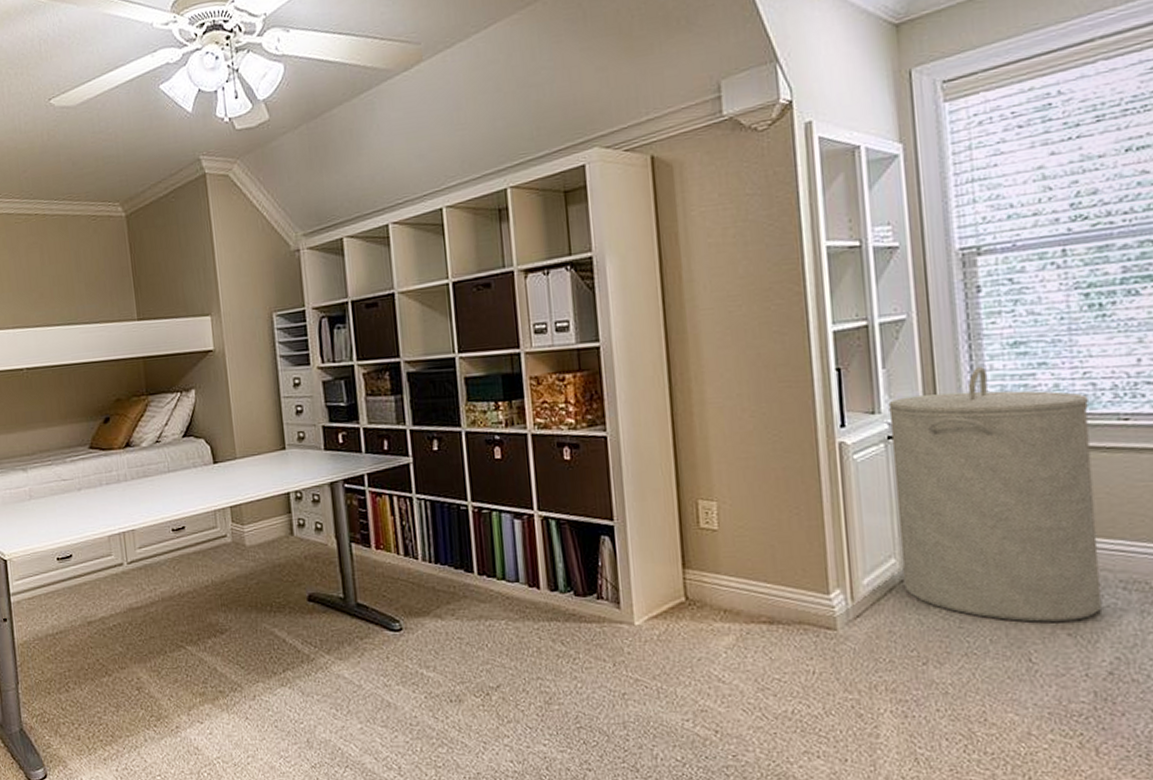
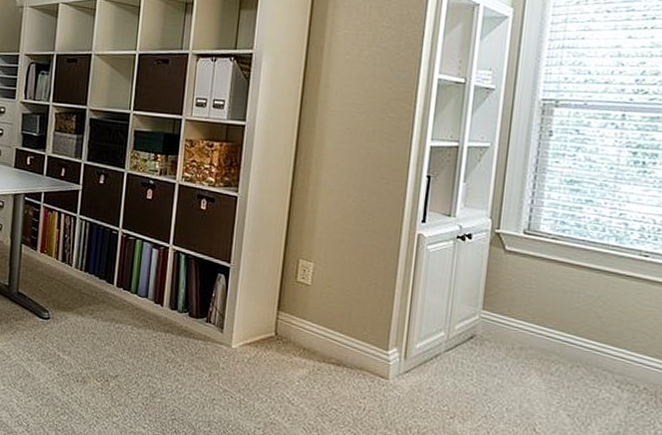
laundry hamper: present [888,367,1102,622] -> none [447,195,620,405]

